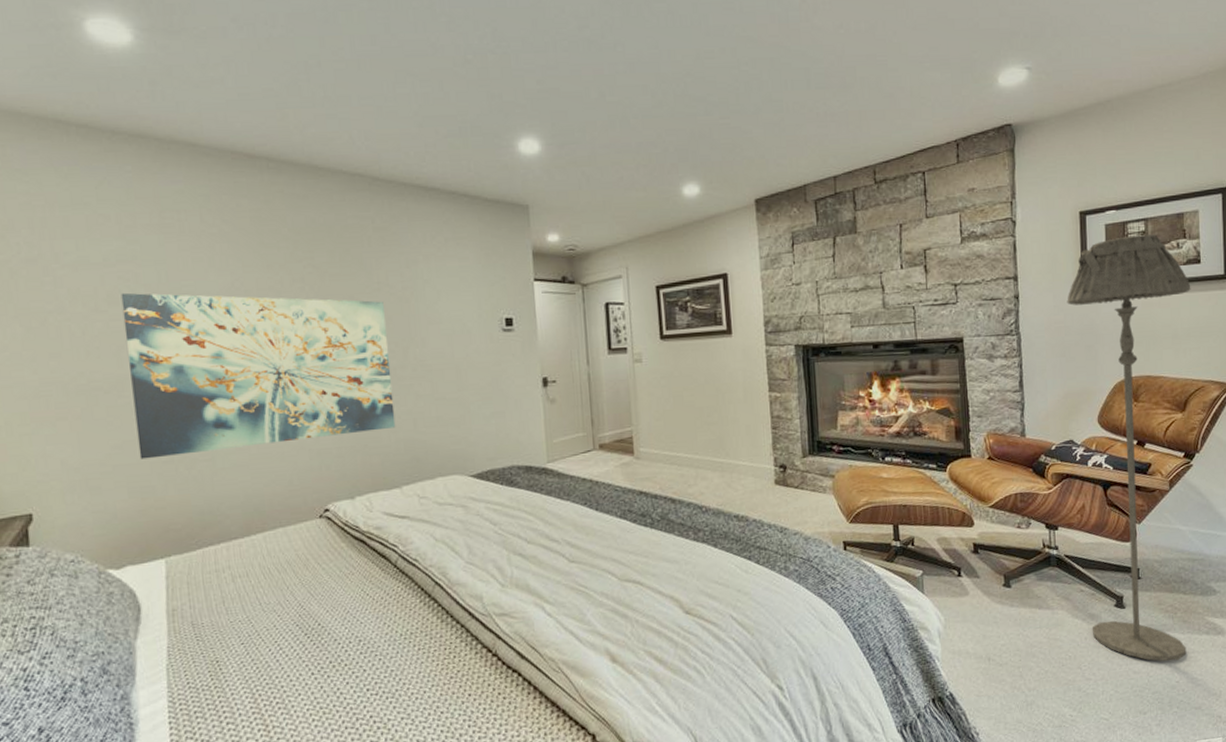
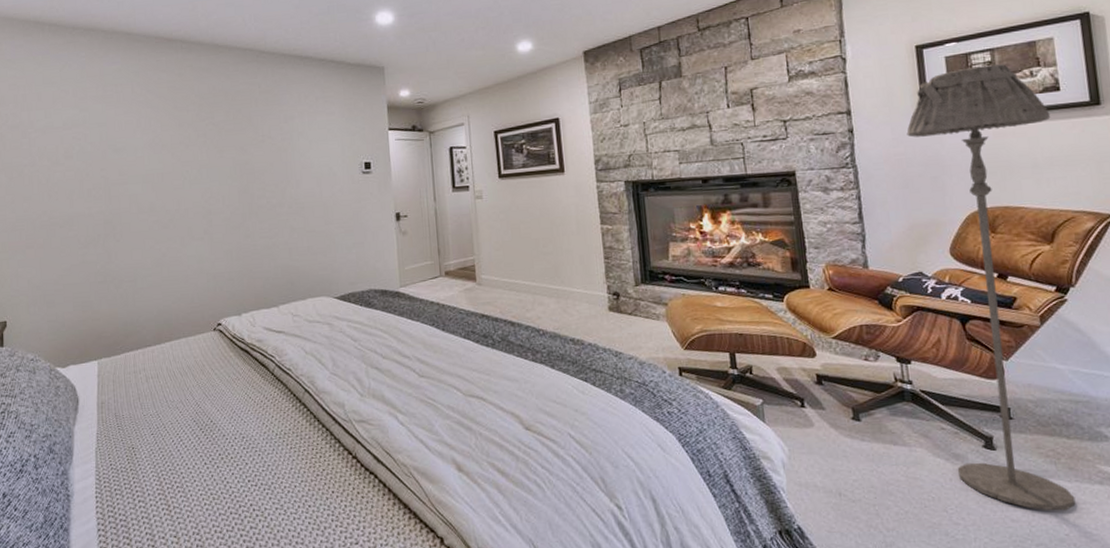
wall art: present [121,292,396,460] -> none [74,149,275,280]

